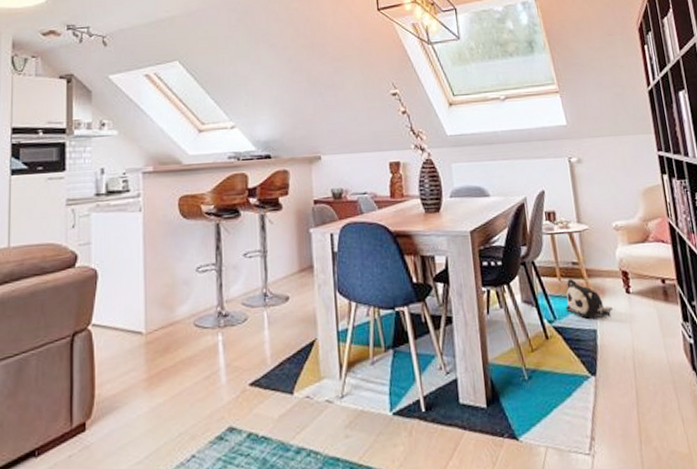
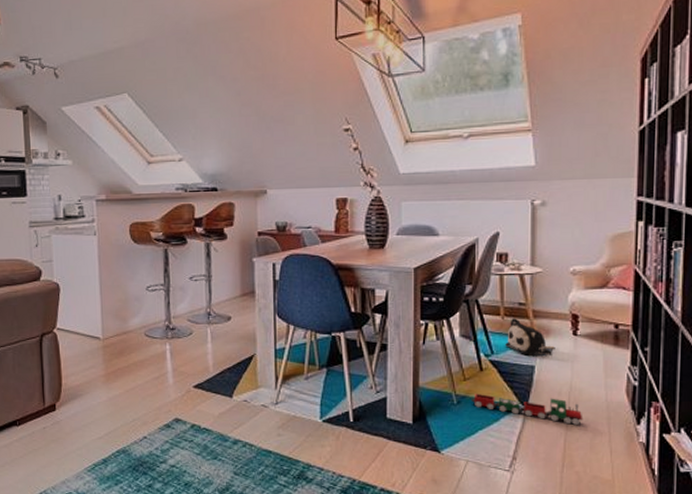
toy train: none [541,364,651,393] -> present [471,393,583,425]

